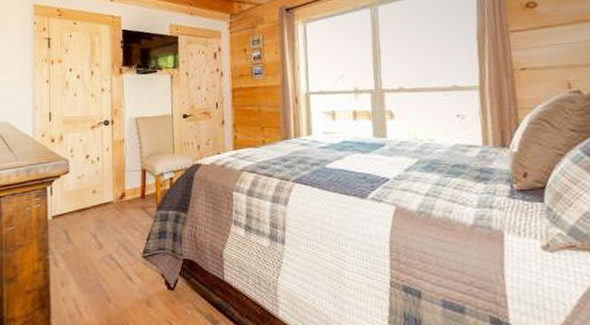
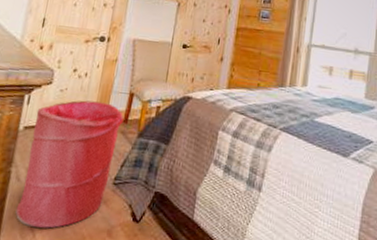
laundry hamper: none [60,182,141,306] -> present [15,100,124,229]

